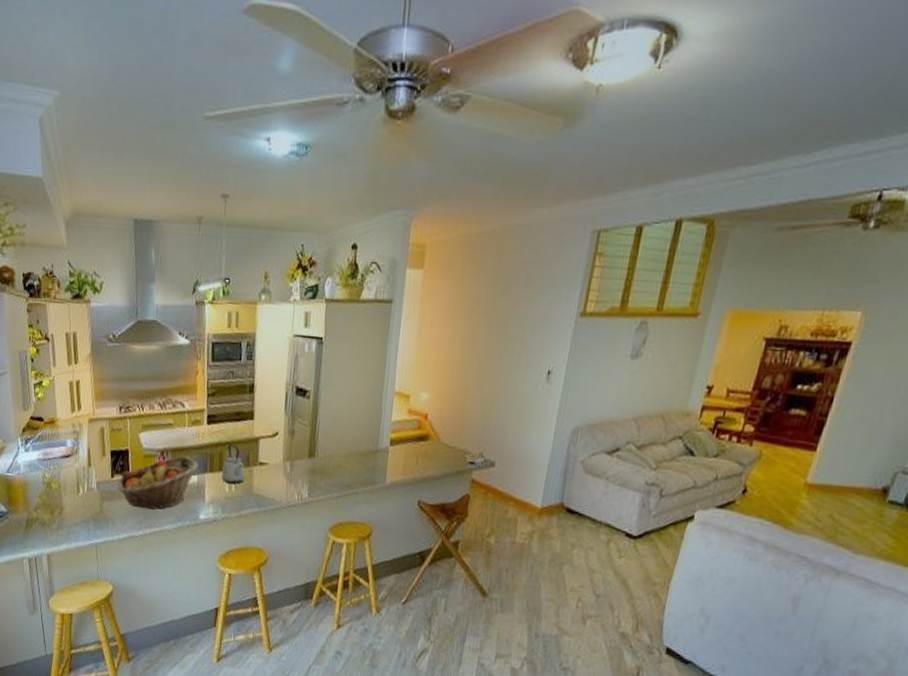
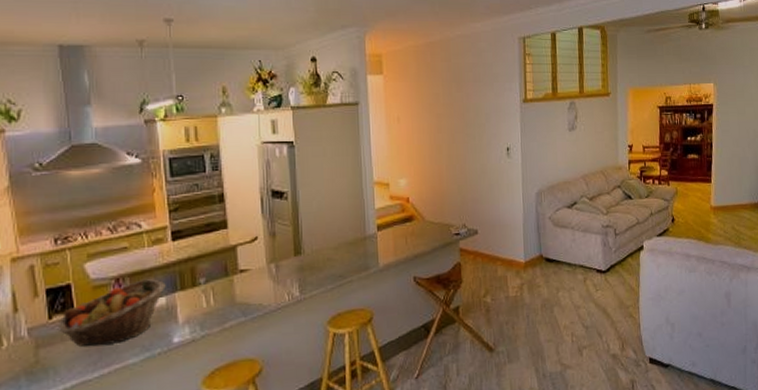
kettle: present [222,444,245,484] -> none [196,257,225,298]

